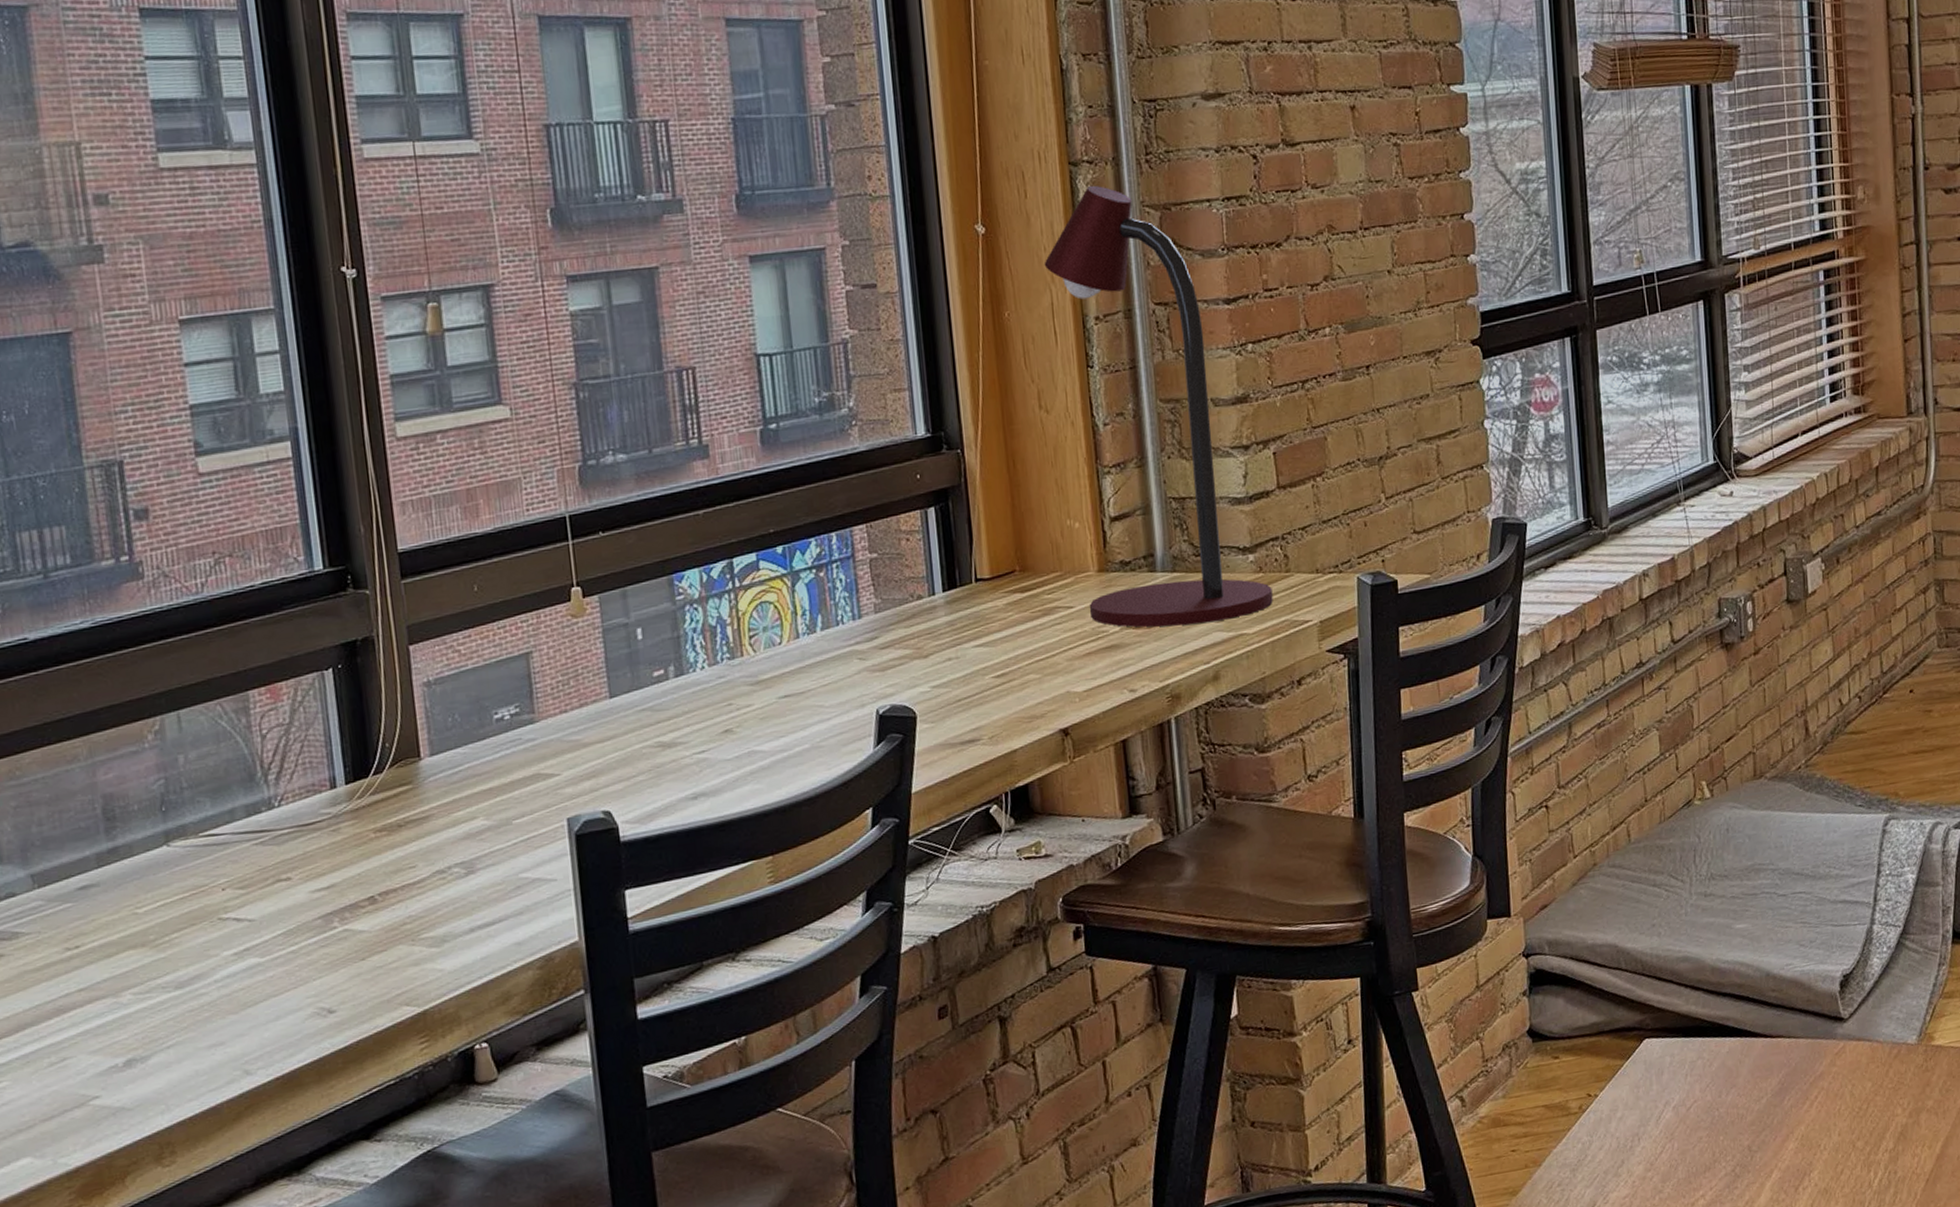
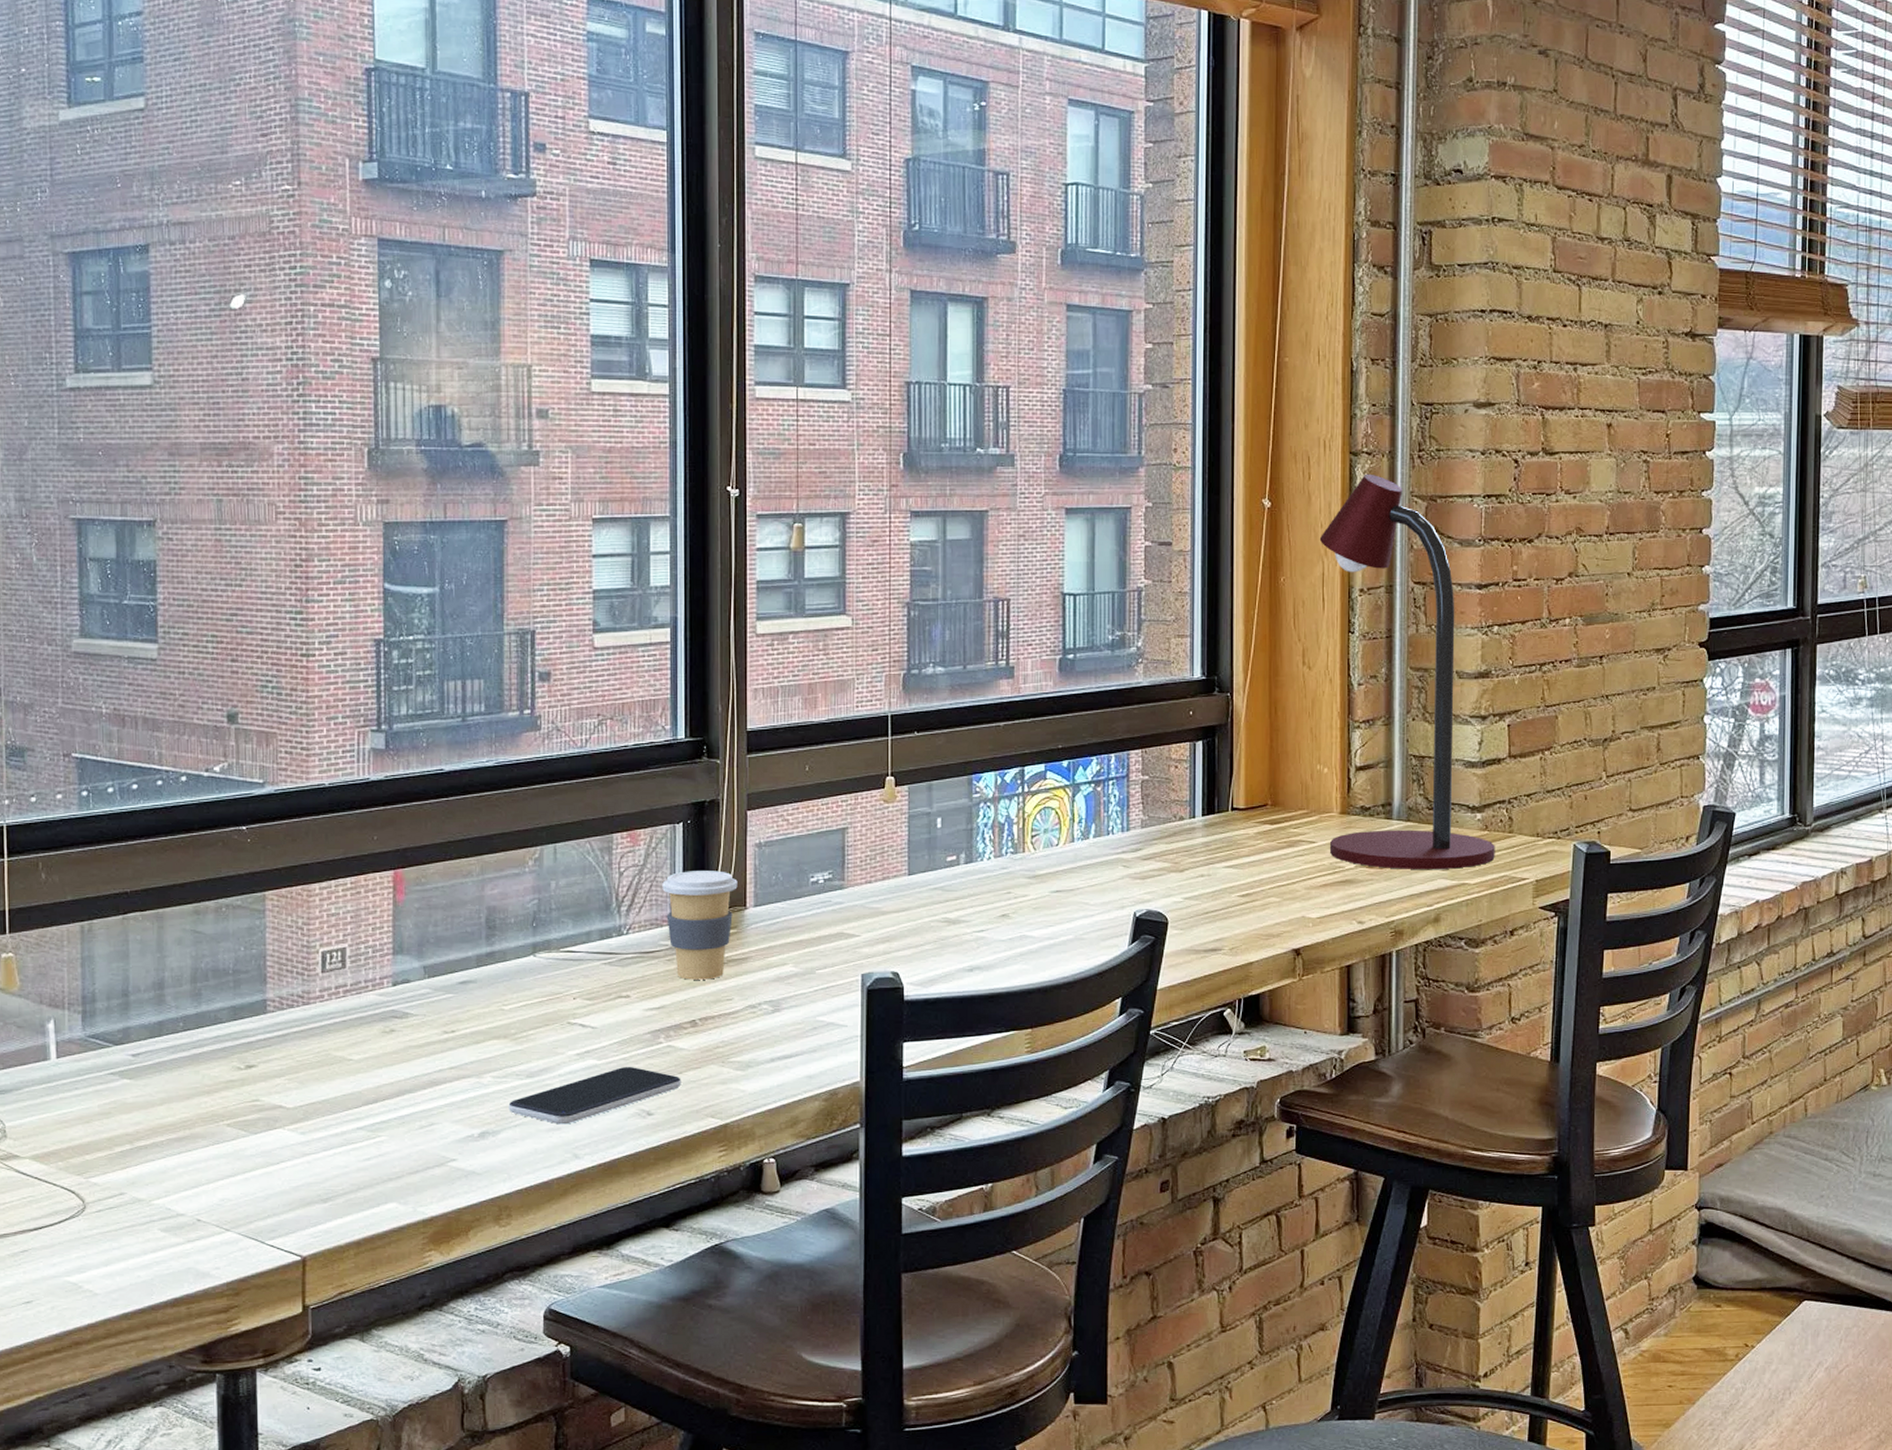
smartphone: none [156,959,366,1039] -> present [508,1066,681,1125]
coffee cup: none [315,719,408,851] -> present [662,871,738,980]

